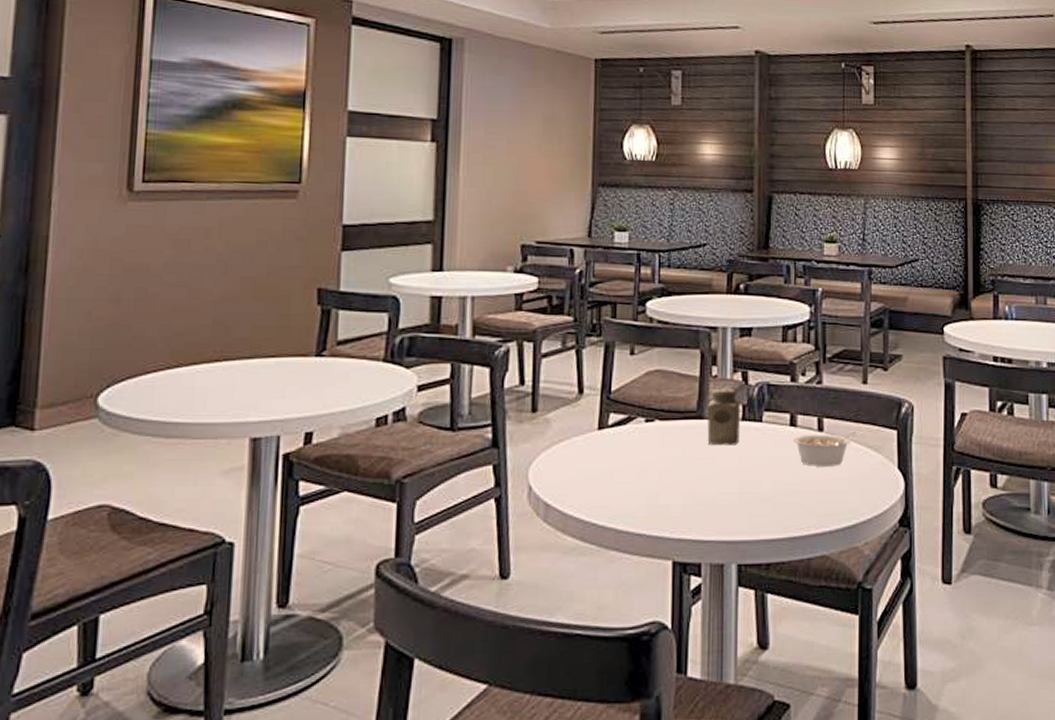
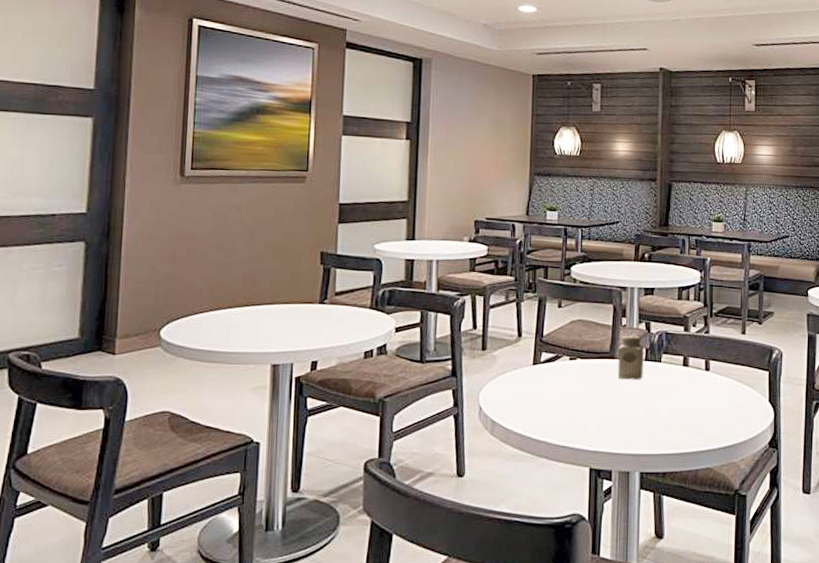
legume: present [793,431,857,467] -> none [686,371,737,399]

